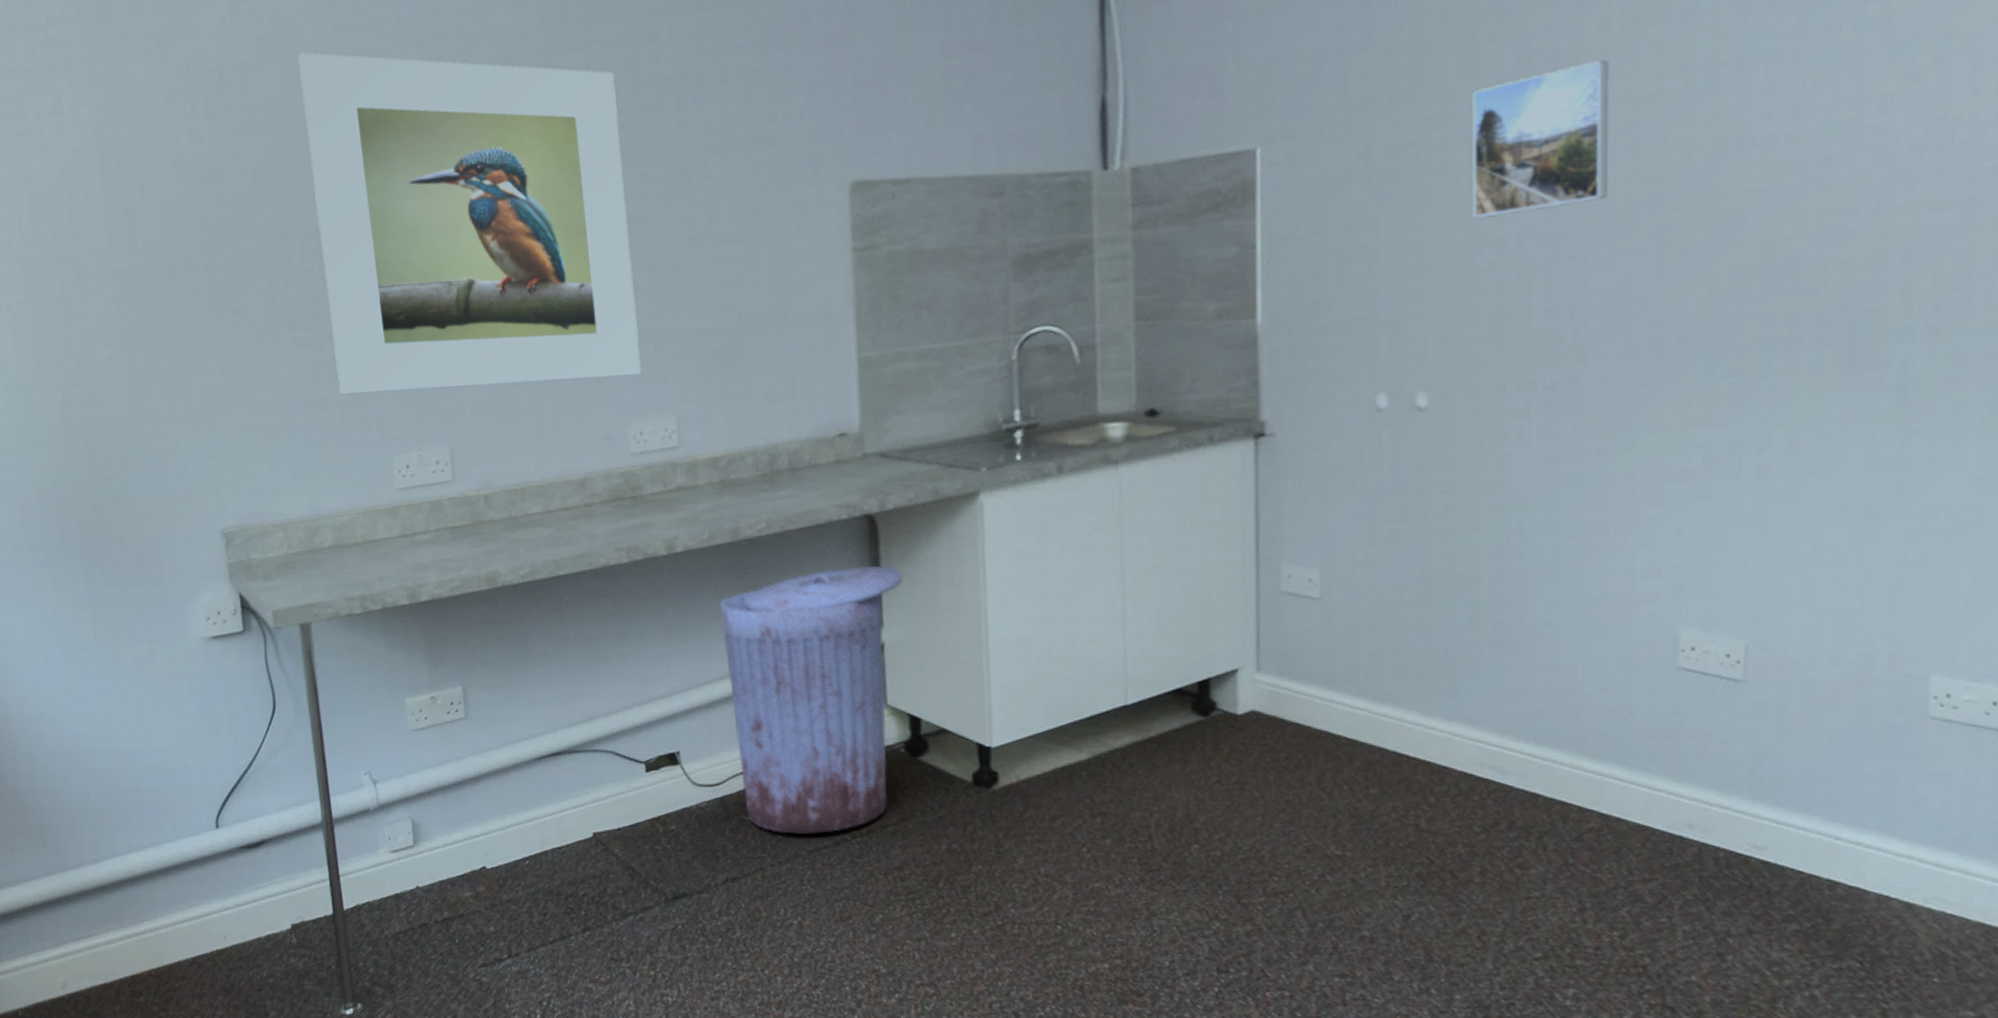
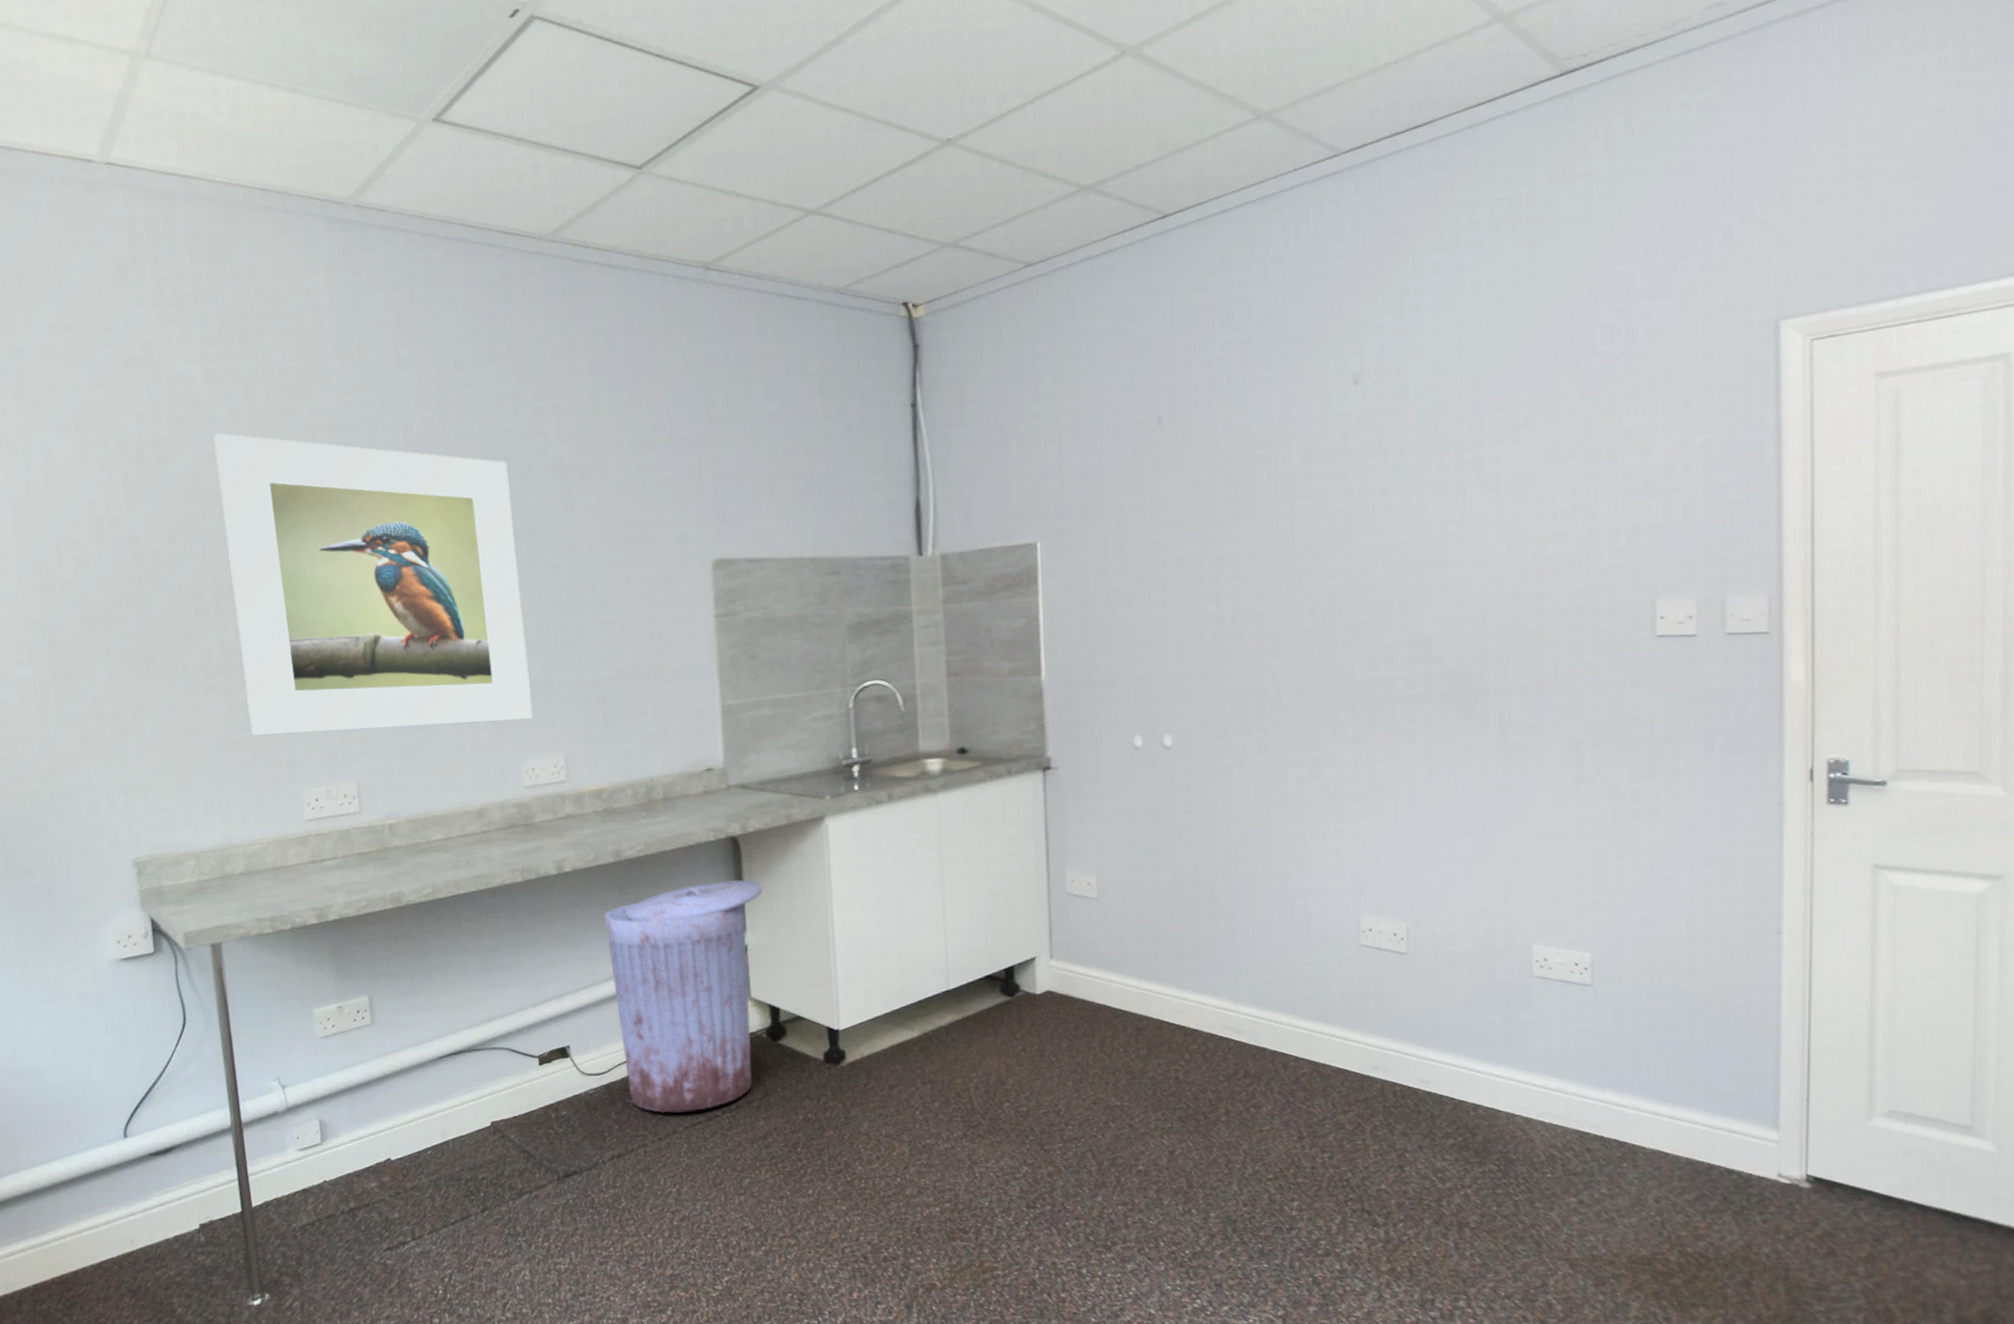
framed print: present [1472,60,1608,219] -> none [1196,484,1295,601]

